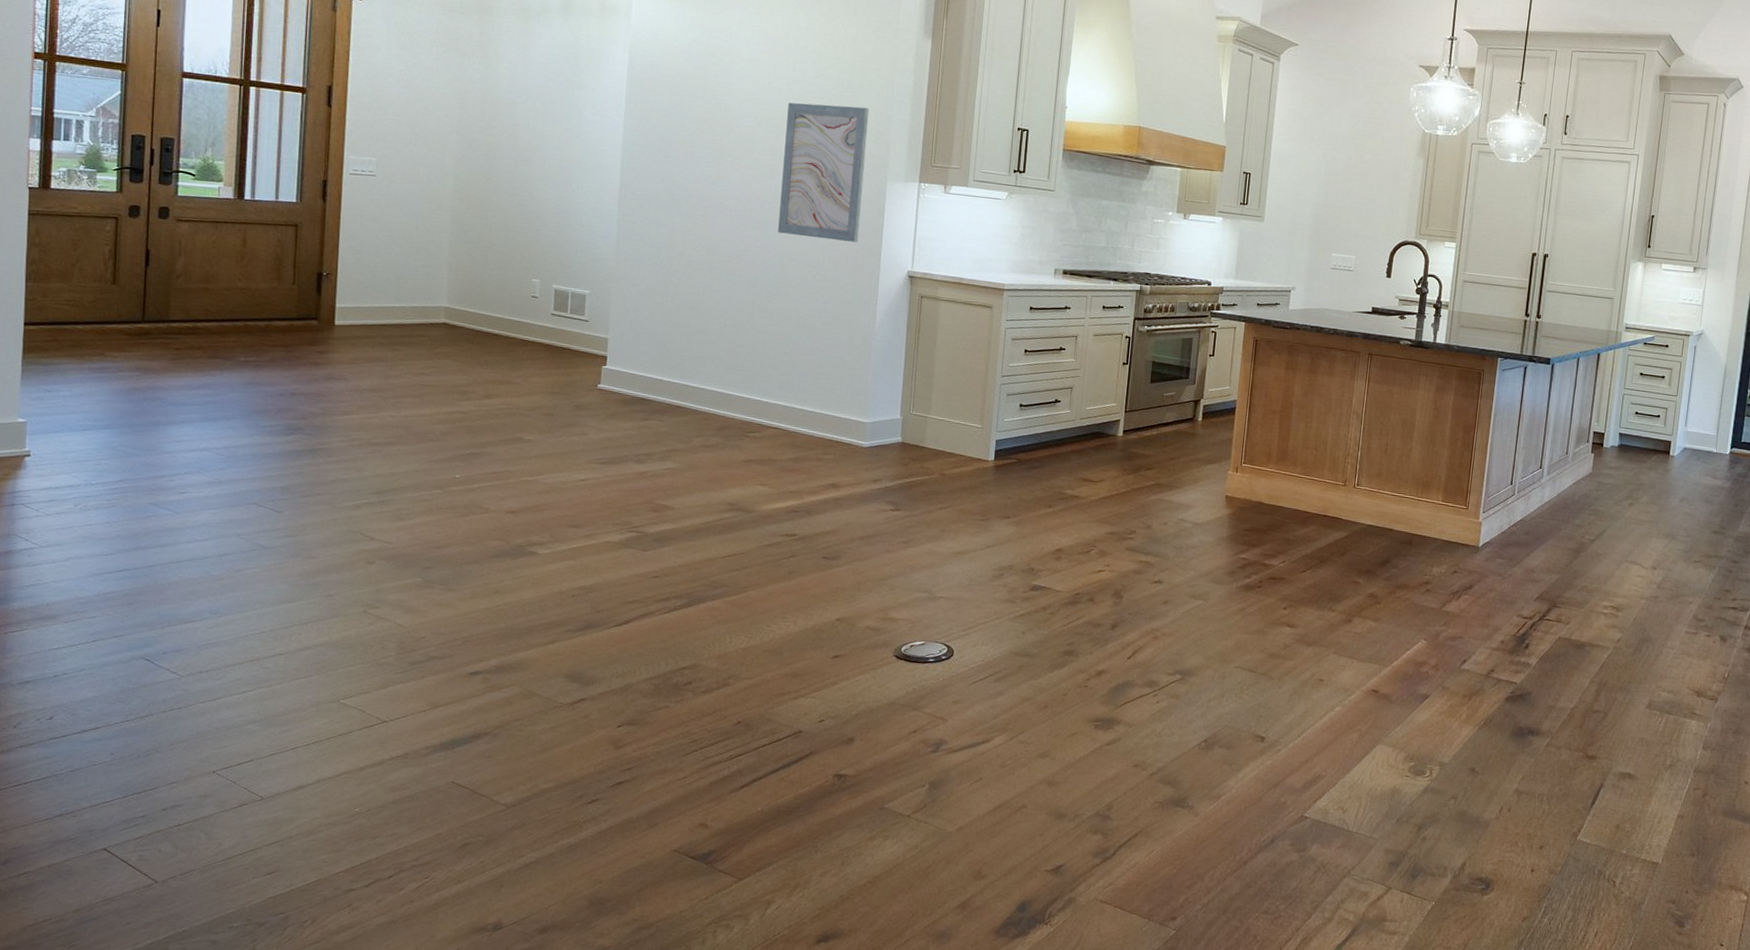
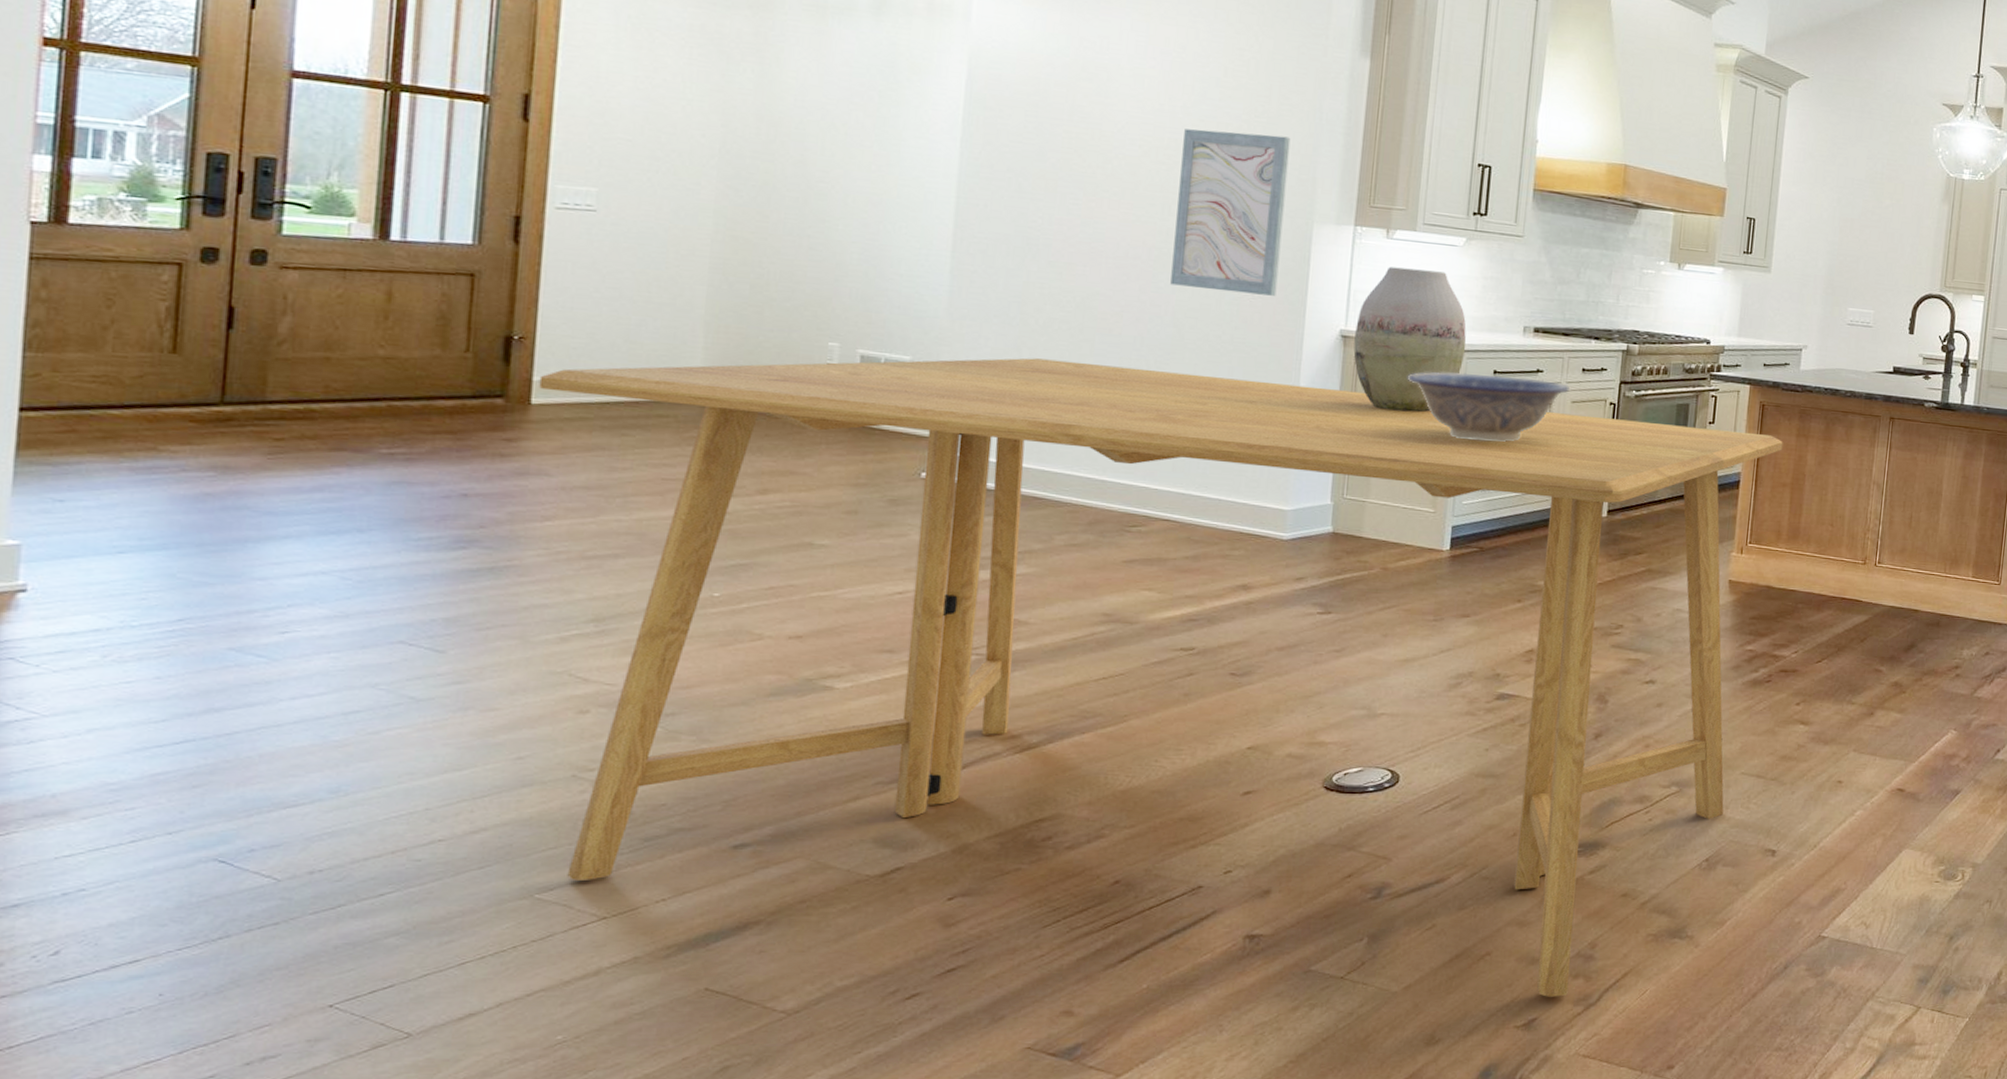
dining table: none [339,292,1274,849] -> present [539,358,1783,997]
vase: none [918,217,1008,342] -> present [1353,267,1467,413]
decorative bowl: none [960,308,1092,369] -> present [1407,372,1569,442]

